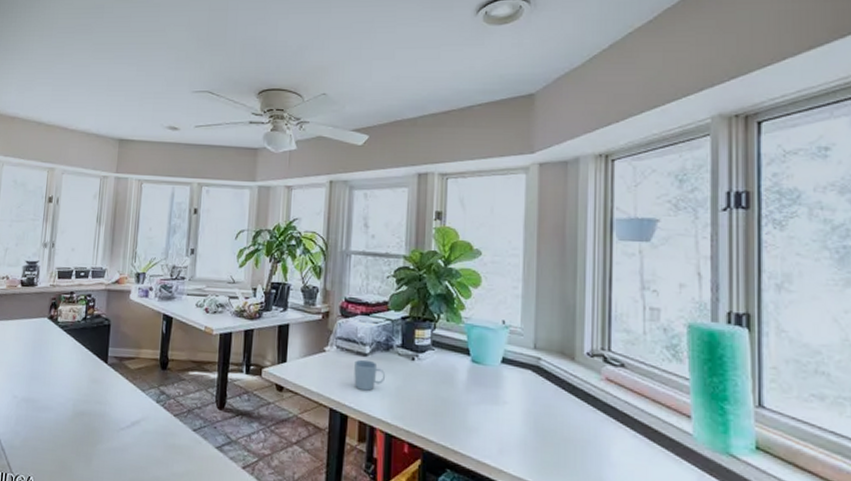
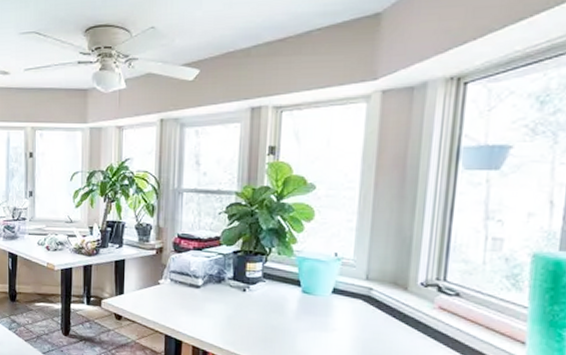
mug: present [354,359,385,391] -> none [187,291,217,319]

